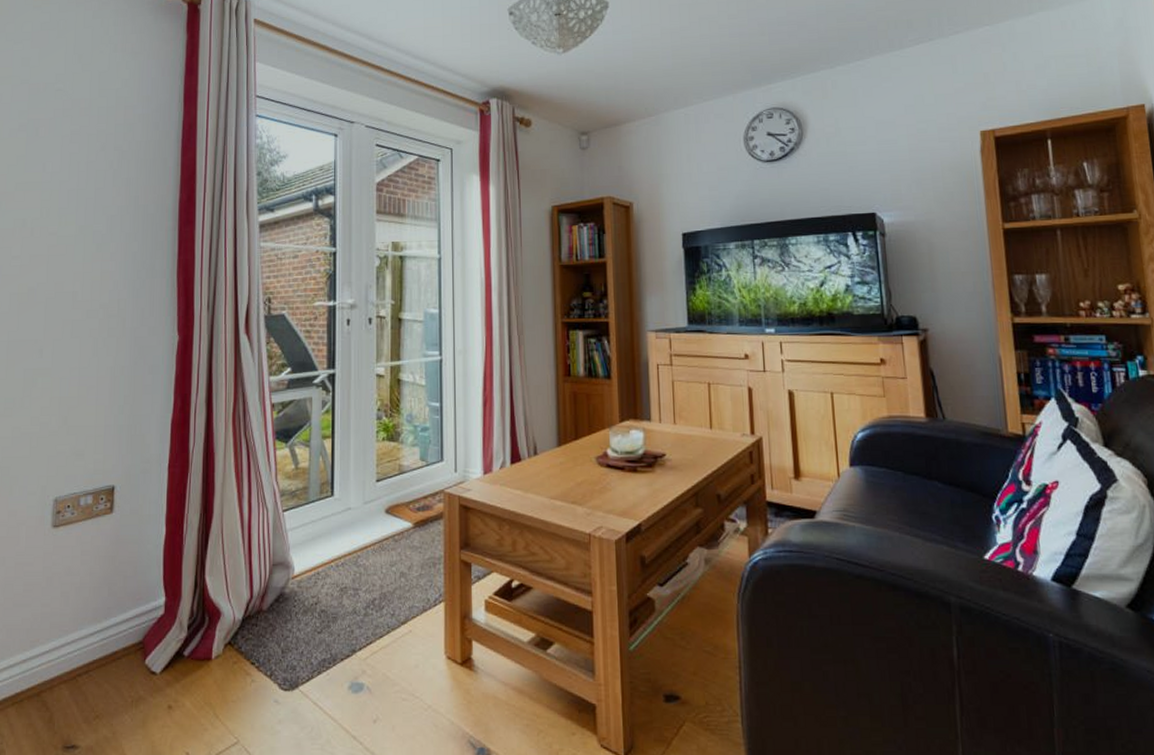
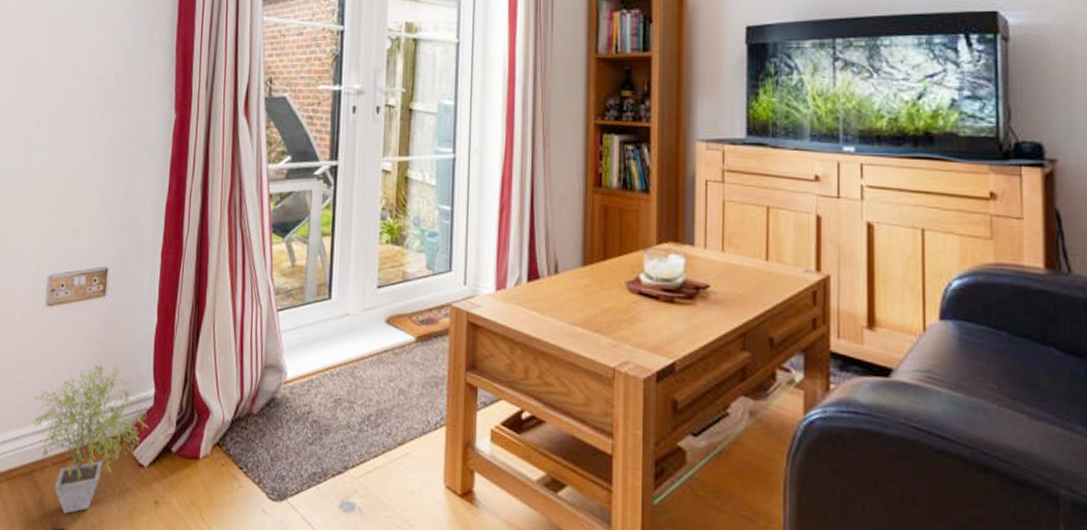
potted plant: none [40,576,160,730] -> present [33,363,150,514]

